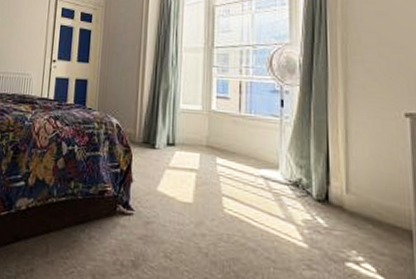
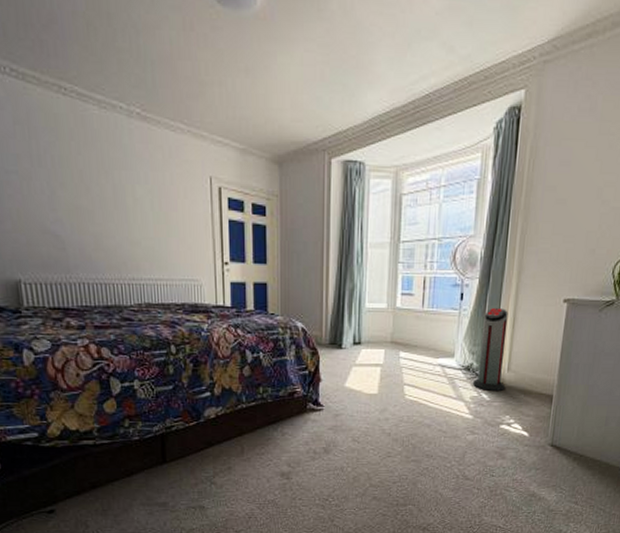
air purifier: none [304,117,345,217] -> present [473,307,509,392]

